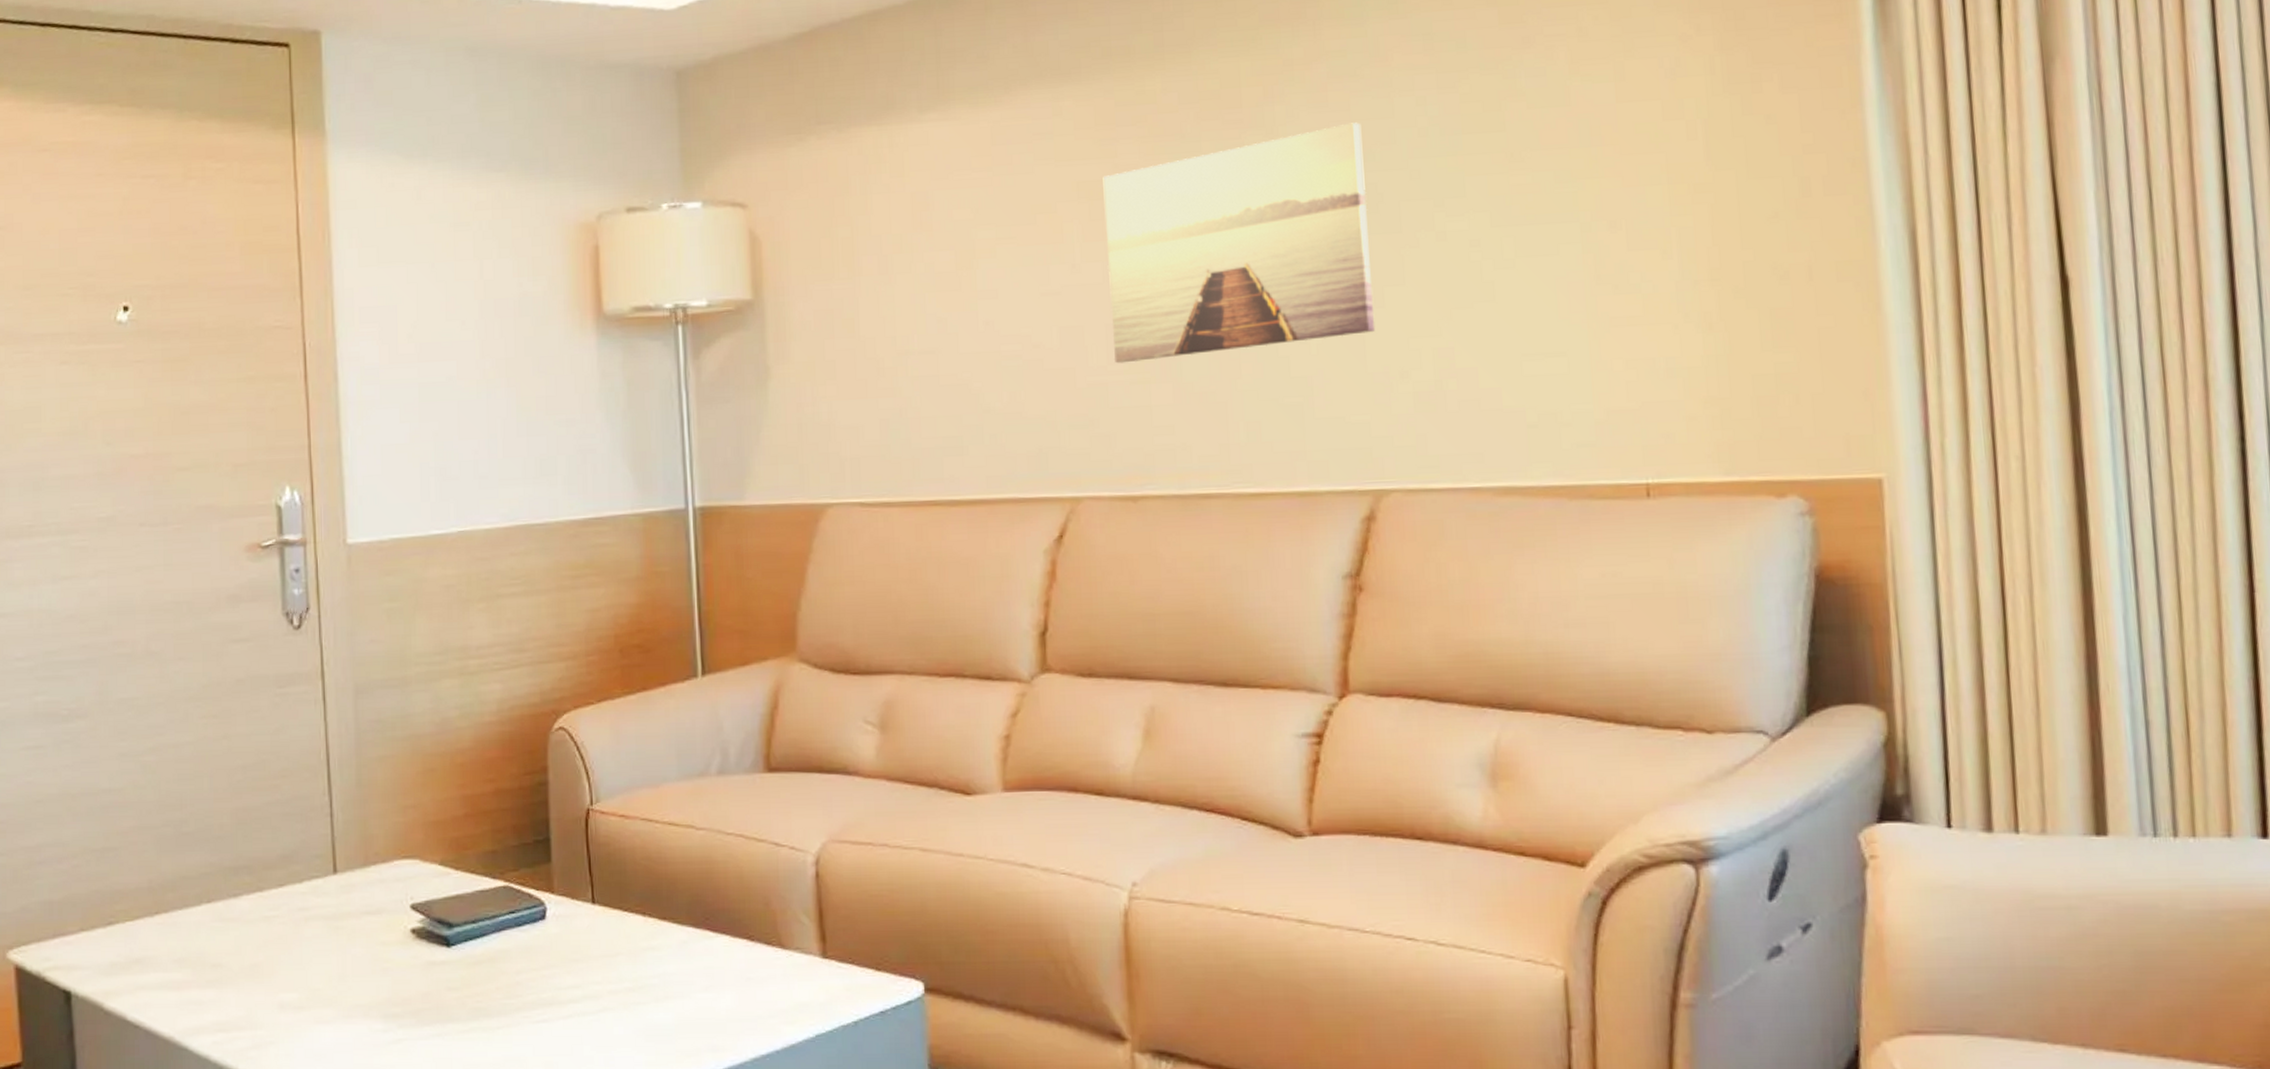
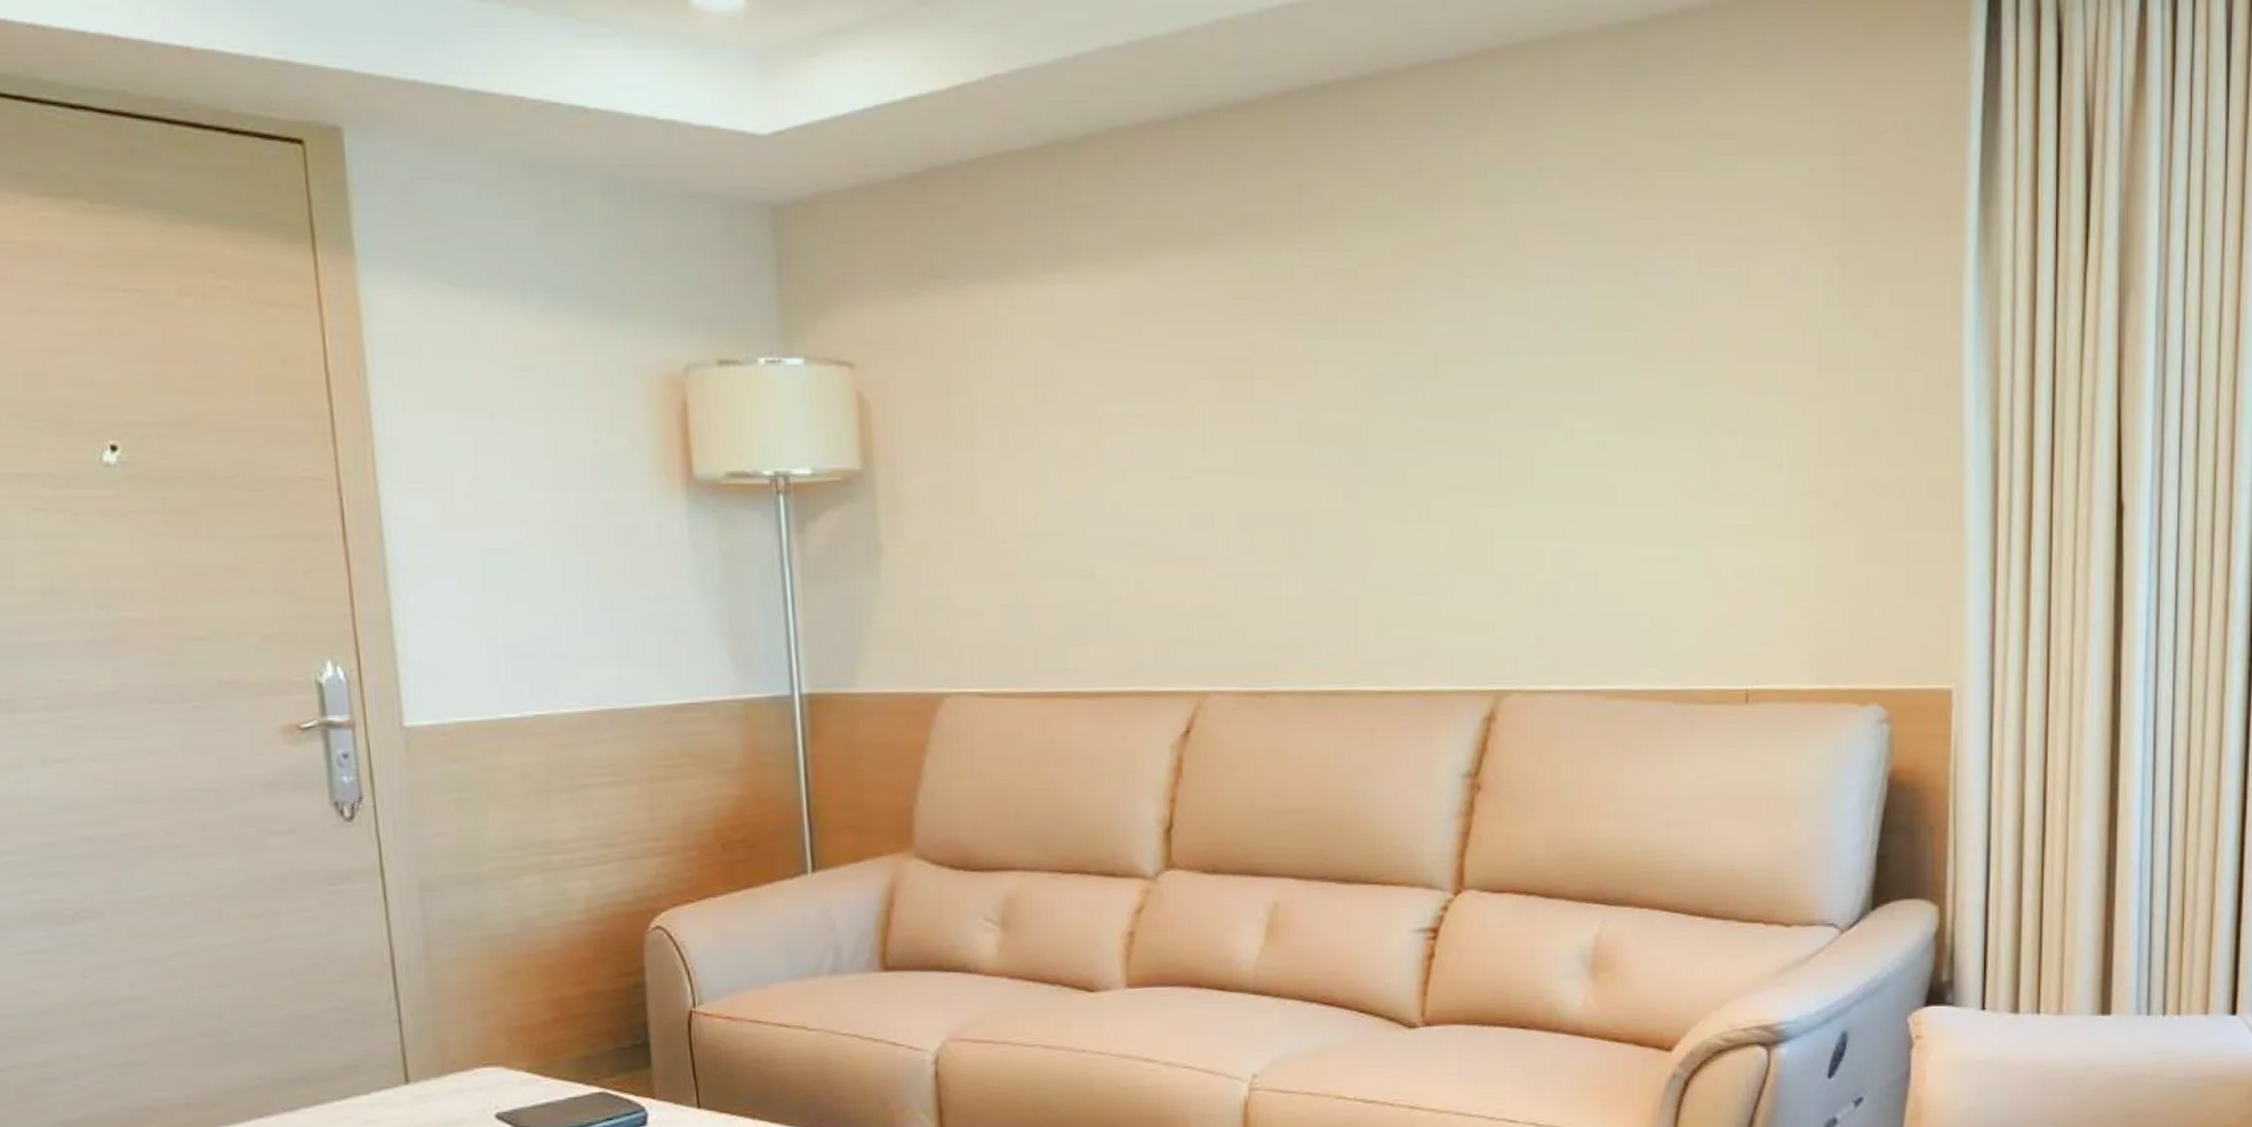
wall art: present [1103,122,1376,364] -> none [1236,313,1503,554]

